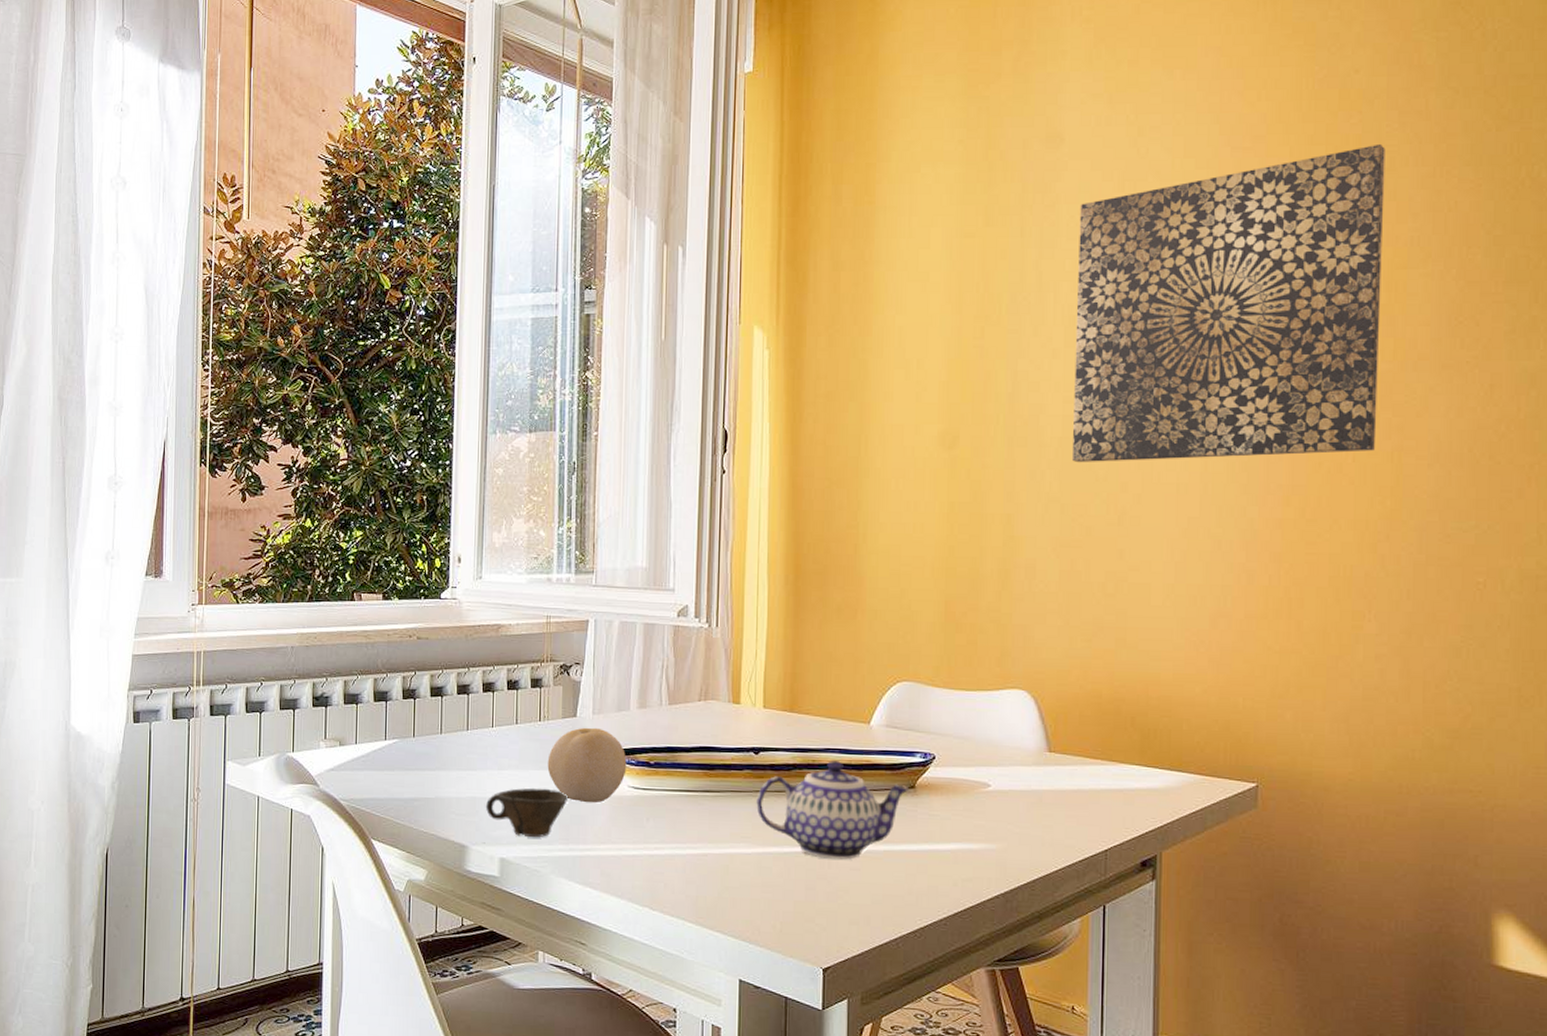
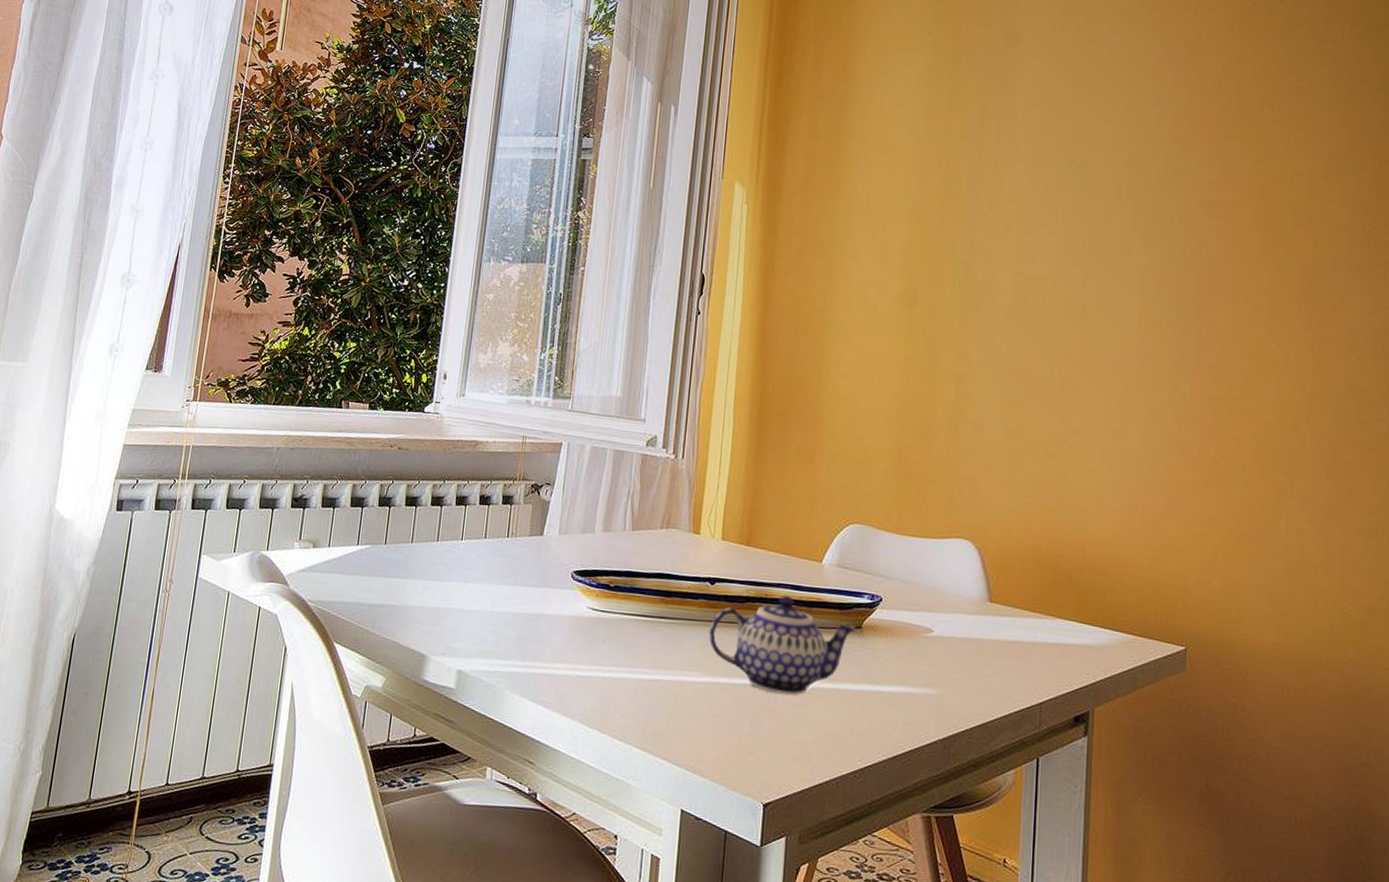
cup: present [486,787,569,838] -> none [448,601,529,653]
fruit: present [547,727,627,803] -> none [511,546,588,622]
wall art: present [1071,143,1385,463] -> none [1020,65,1306,340]

